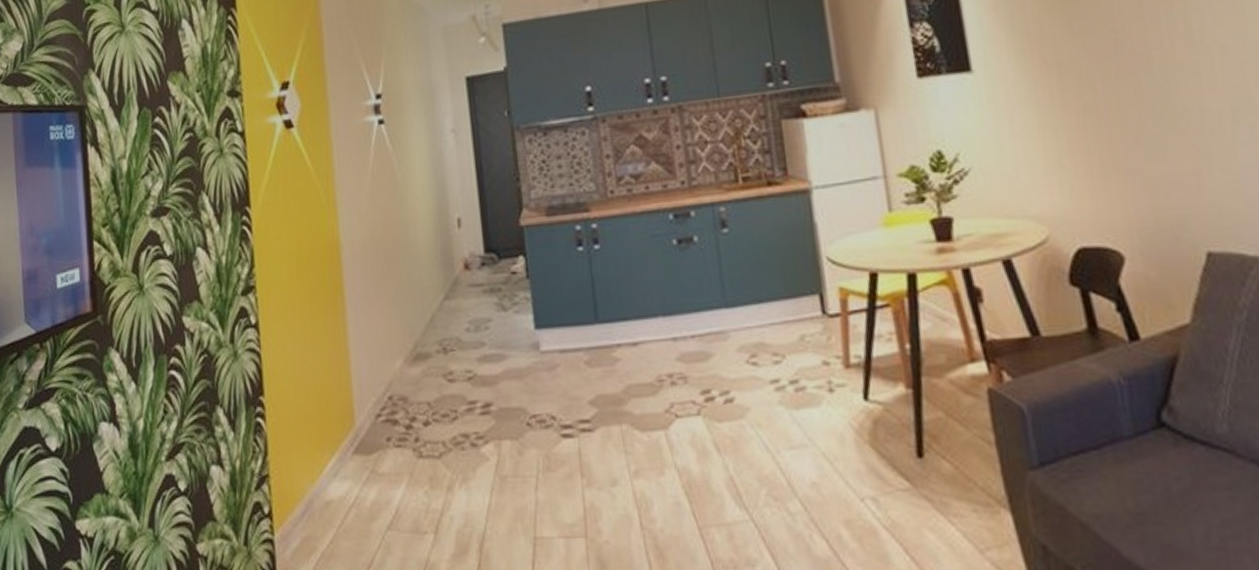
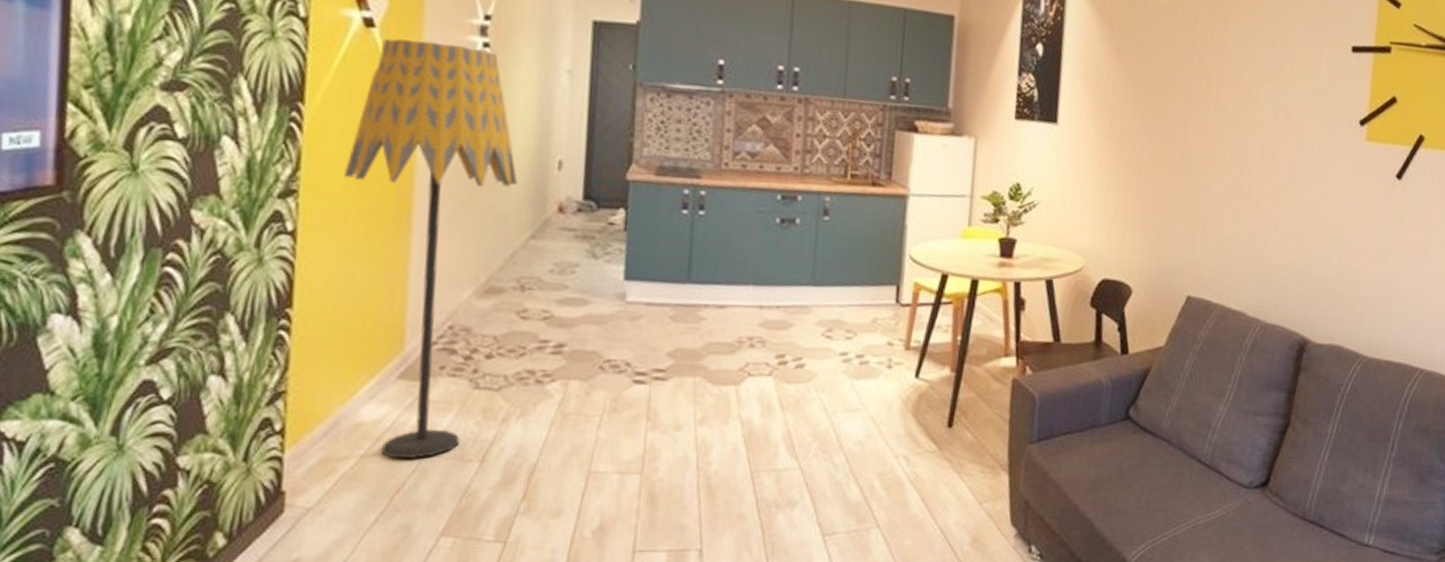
floor lamp: none [286,127,425,535] -> present [343,39,518,459]

